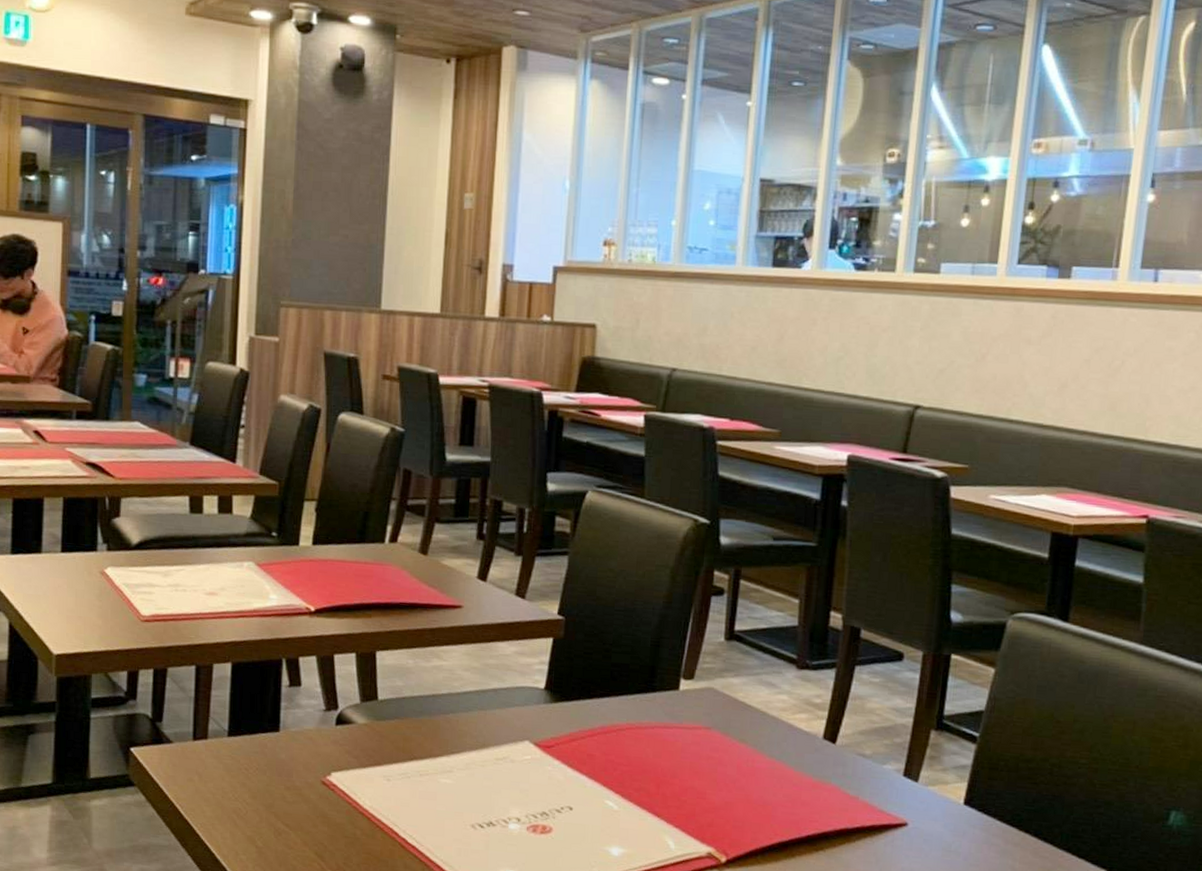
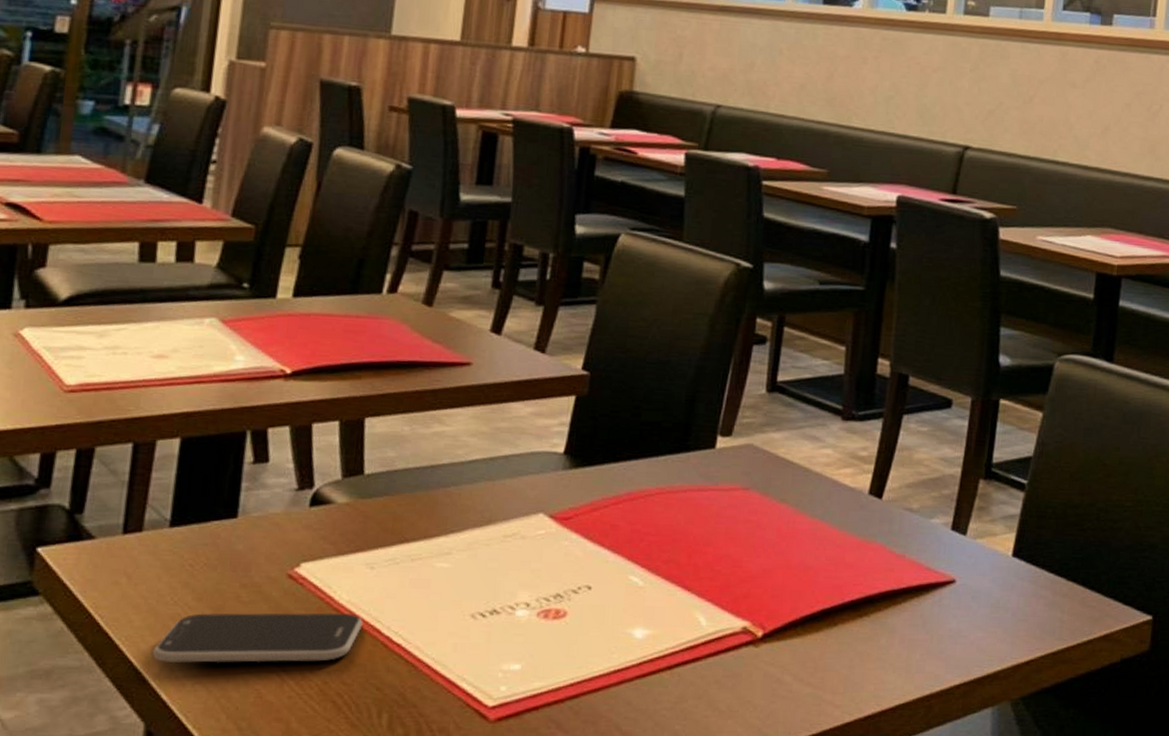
smartphone: none [222,809,384,856] -> present [152,612,363,664]

